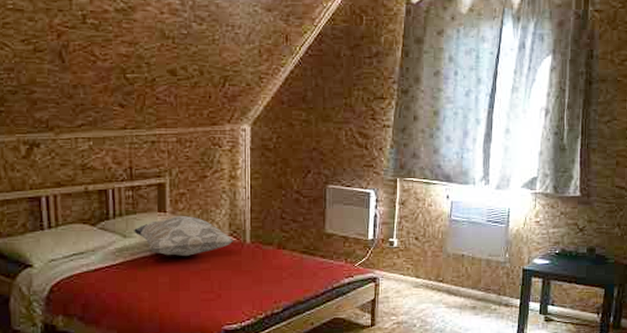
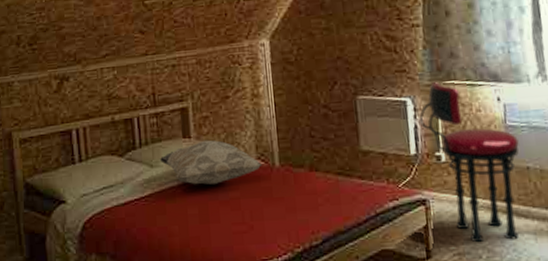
stool: none [380,177,459,315] -> present [419,81,519,243]

